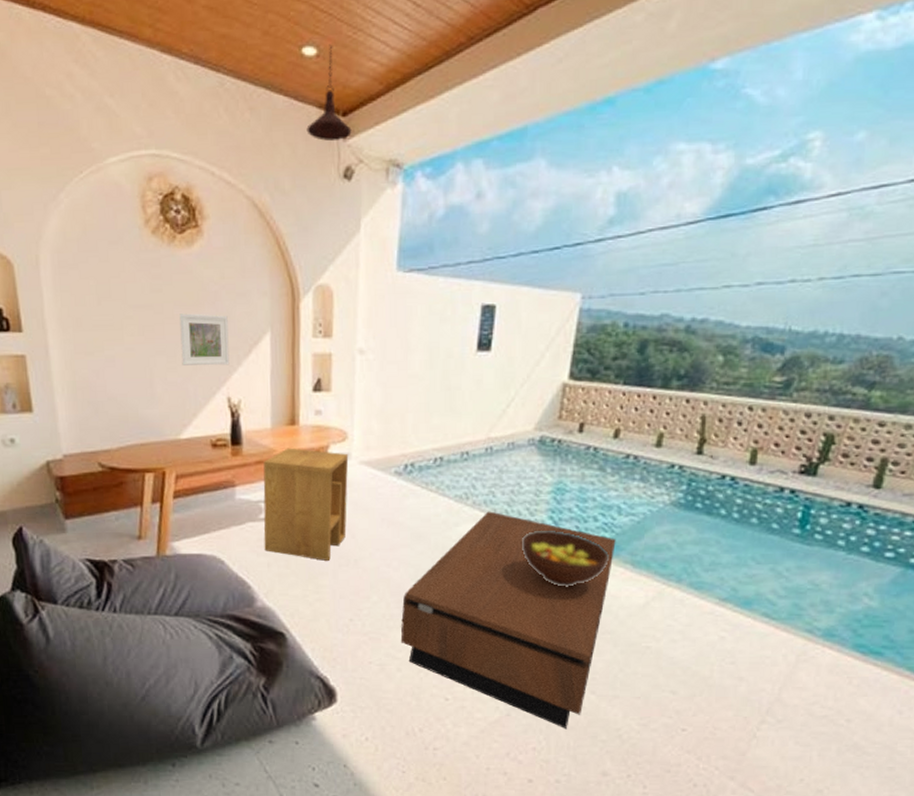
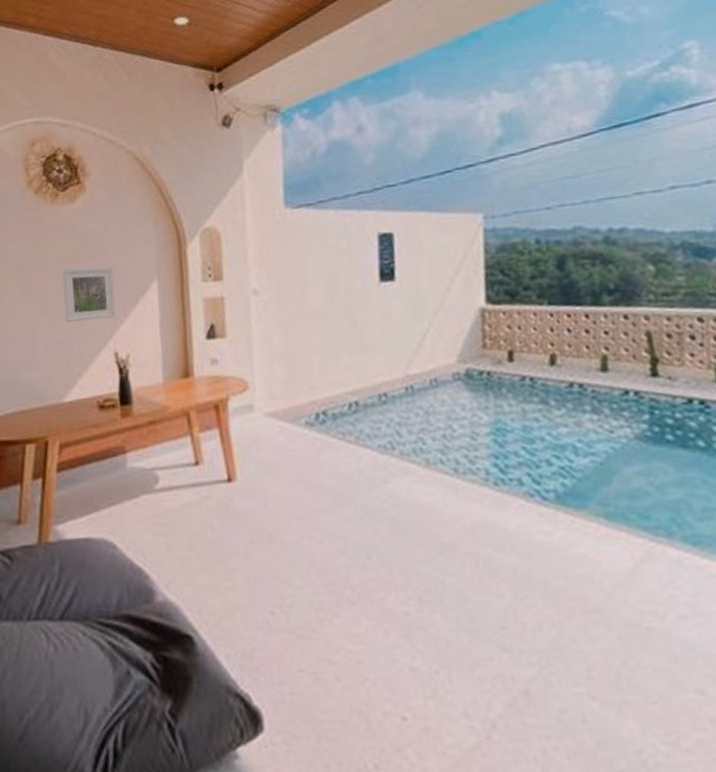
side table: present [263,448,349,561] -> none [156,403,257,537]
pendant light: present [306,44,352,142] -> none [183,13,227,95]
coffee table: present [400,511,616,730] -> none [332,461,585,756]
fruit bowl: present [521,530,609,587] -> none [464,480,577,553]

